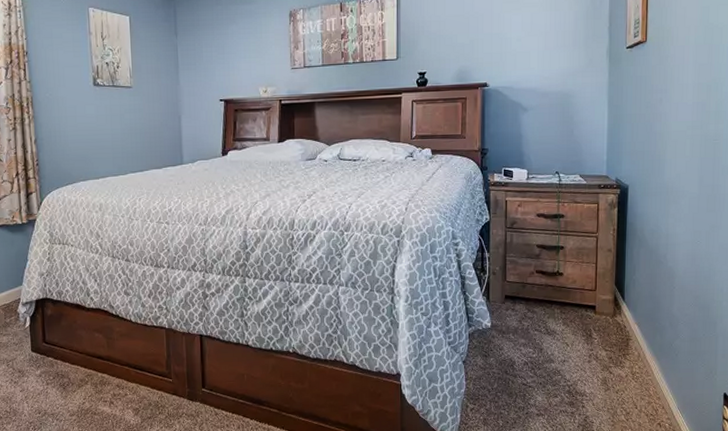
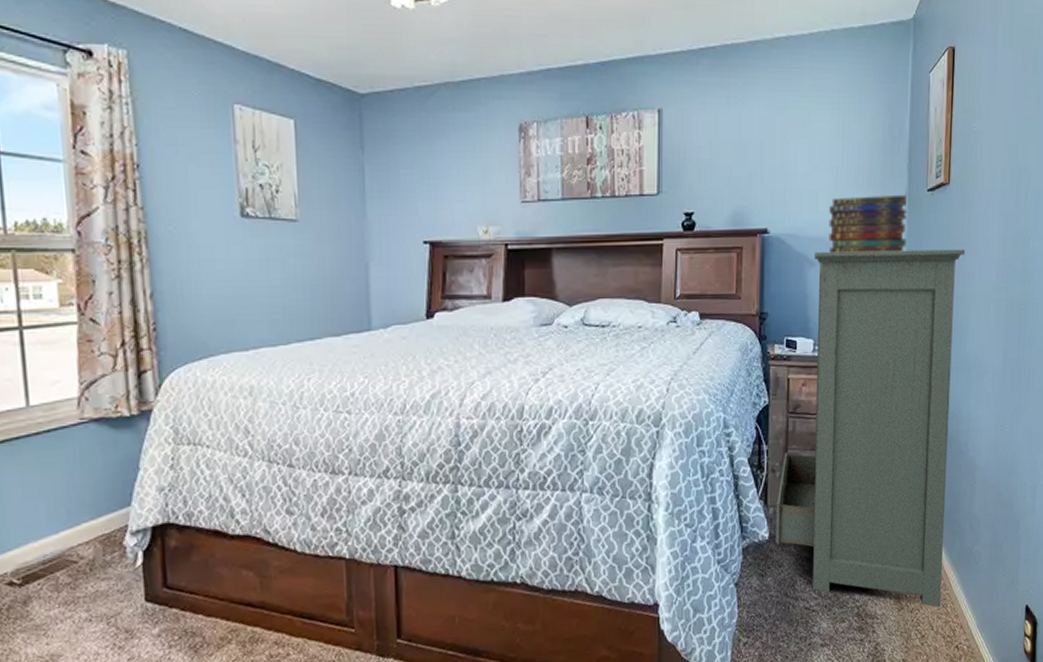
bookshelf: none [491,95,662,390] -> present [769,249,966,607]
book stack: none [539,52,609,101] -> present [829,194,907,253]

